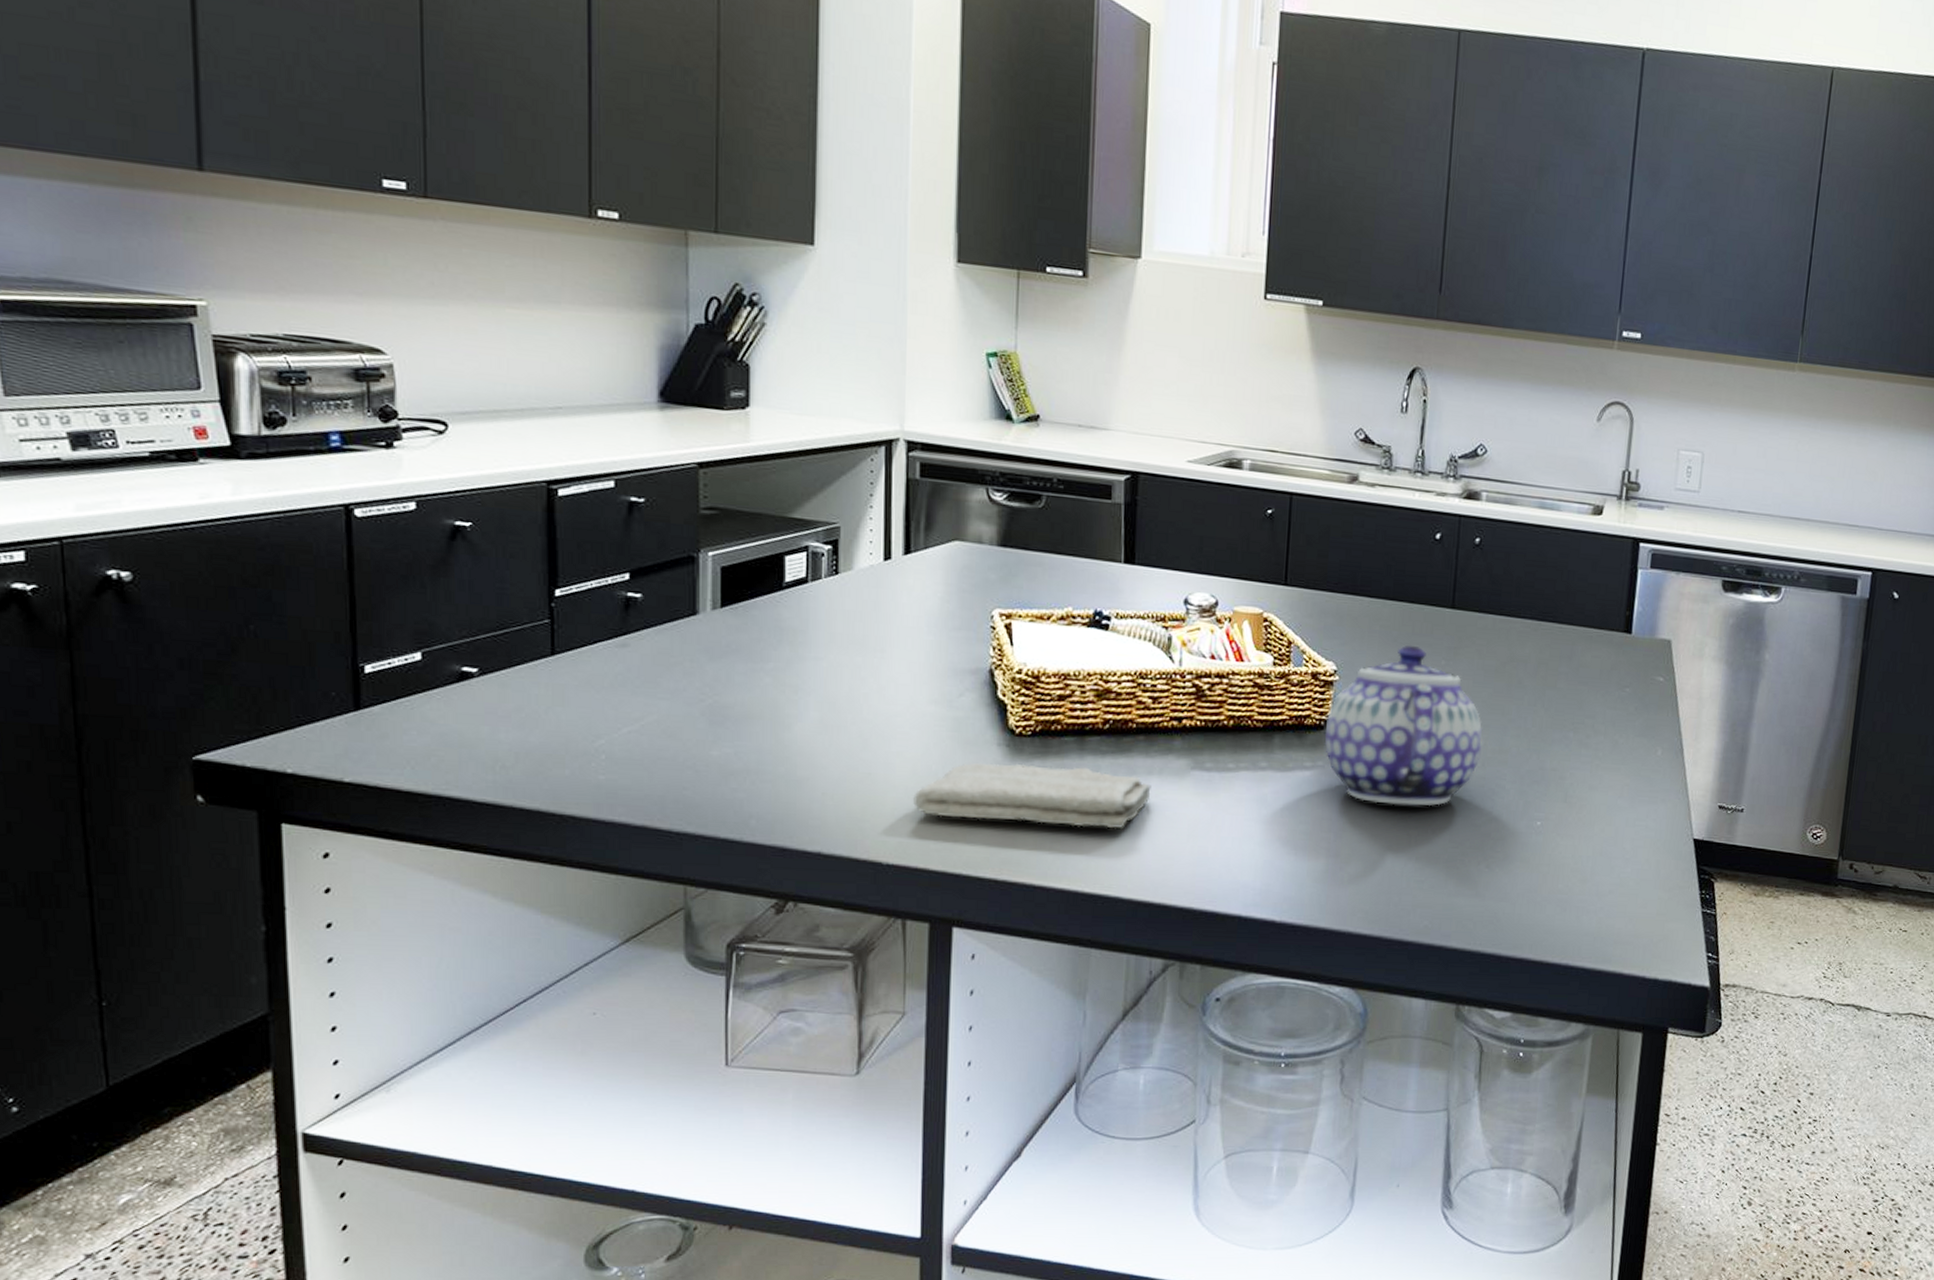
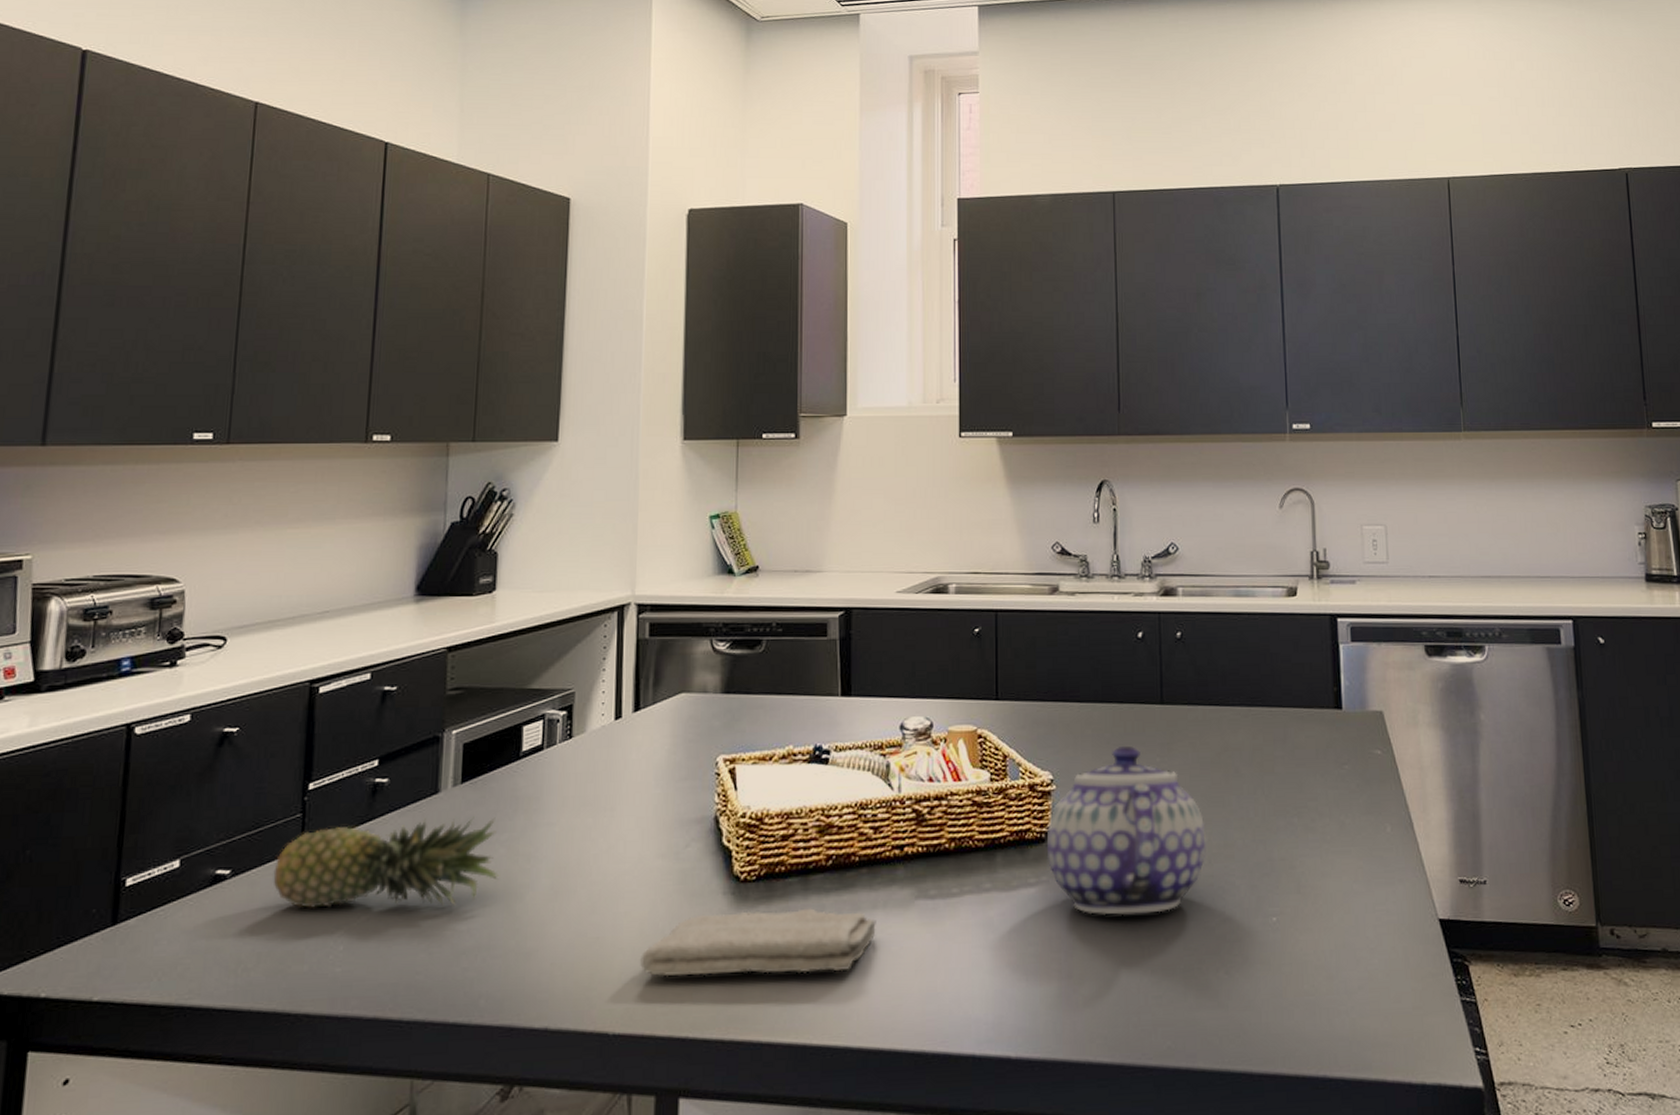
fruit: none [524,637,766,728] -> present [273,816,500,908]

